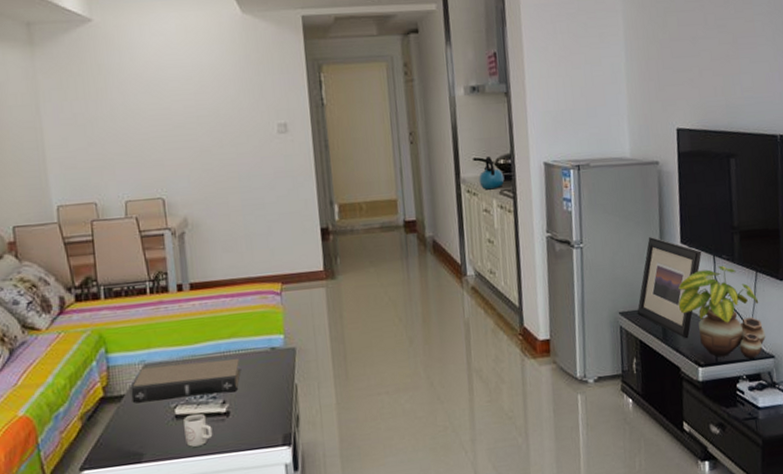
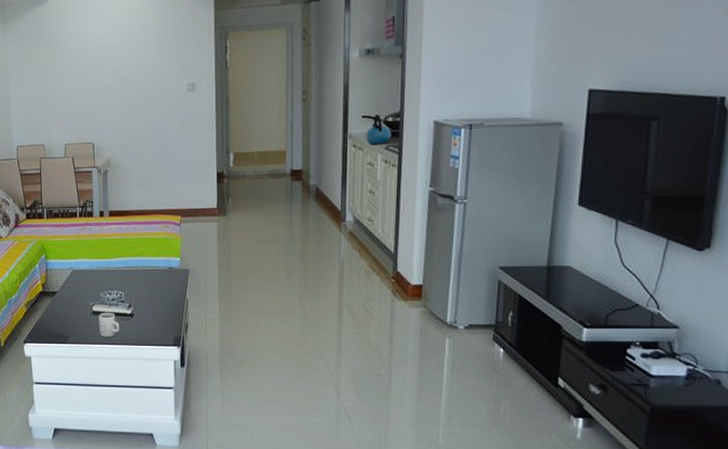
book: present [131,358,240,404] -> none [62,272,144,299]
picture frame: present [637,237,702,339] -> none [519,197,603,299]
potted plant: present [678,265,766,359] -> none [567,230,670,326]

